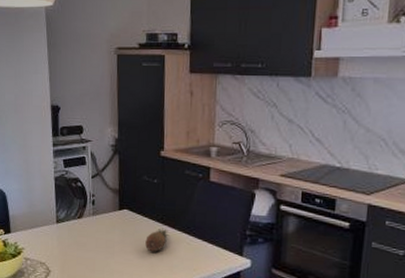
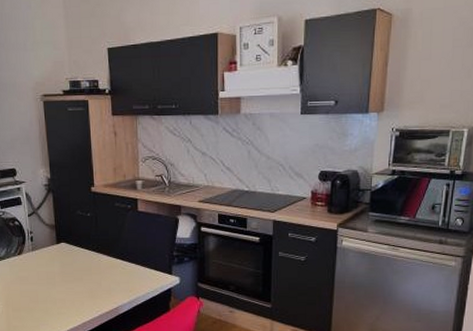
fruit: present [145,228,169,252] -> none [84,256,105,279]

